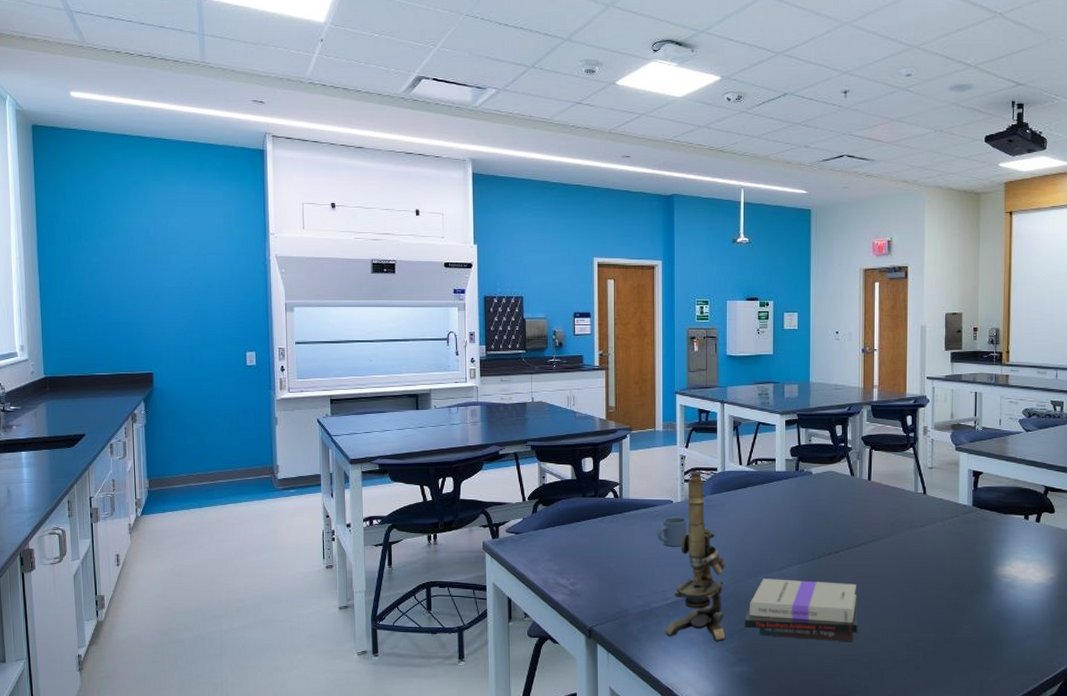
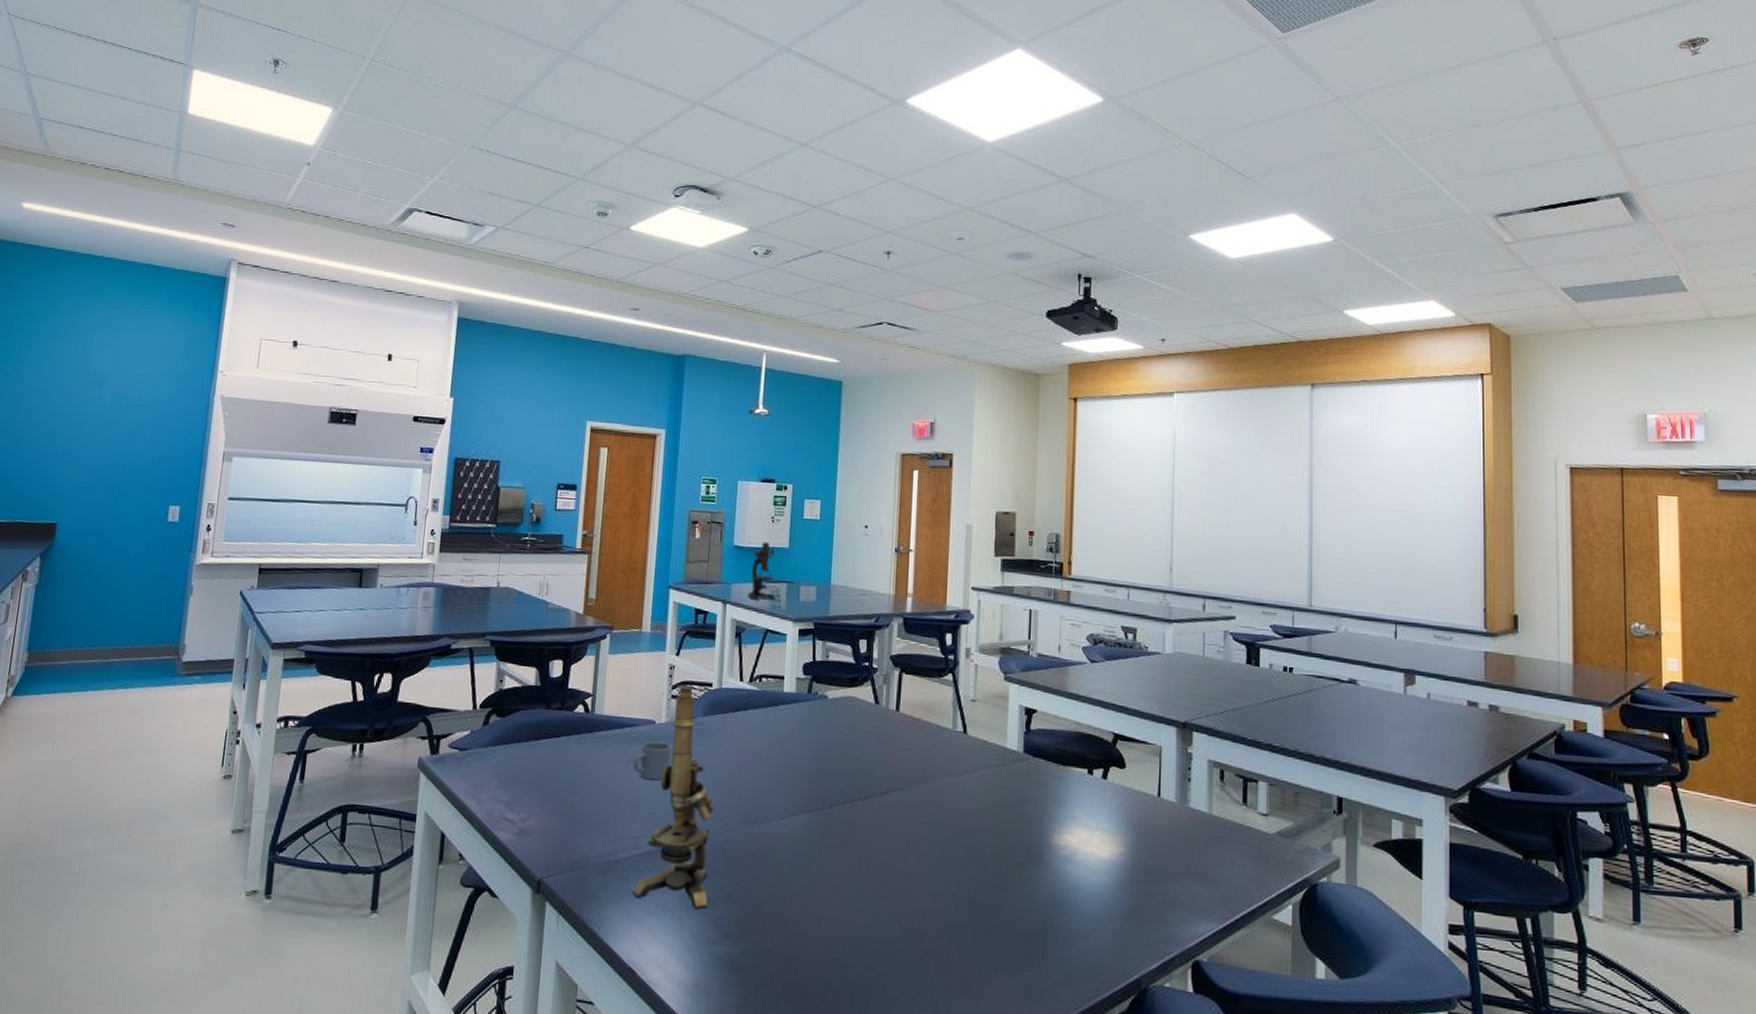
microscope: none [740,351,765,399] -> present [747,542,776,601]
books: present [744,578,858,642] -> none [732,829,877,922]

